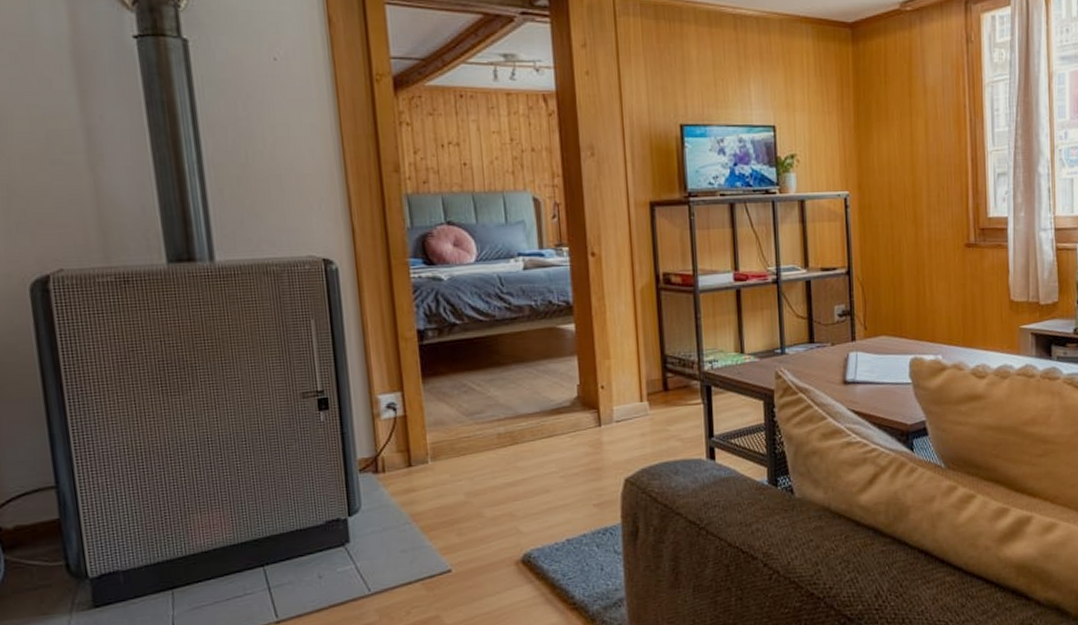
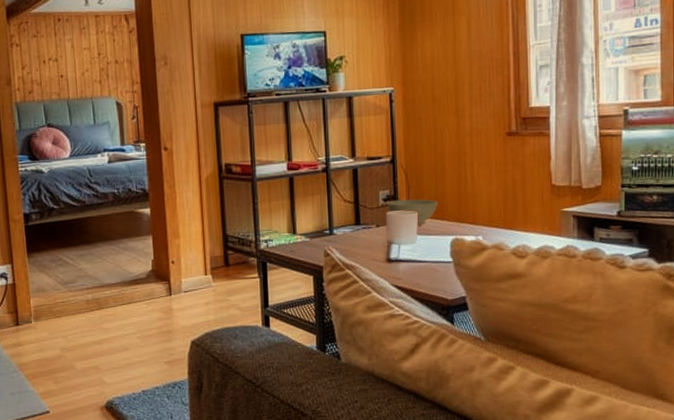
mug: none [841,326,876,366] -> present [385,210,419,246]
bowl: none [842,314,897,346] -> present [386,199,438,228]

